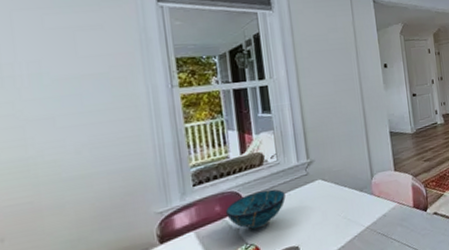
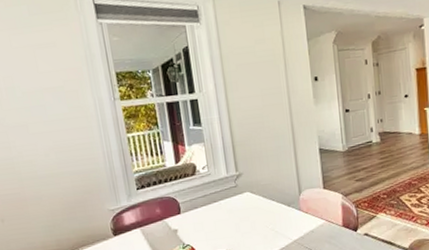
decorative bowl: present [225,189,286,230] -> none [164,197,217,232]

